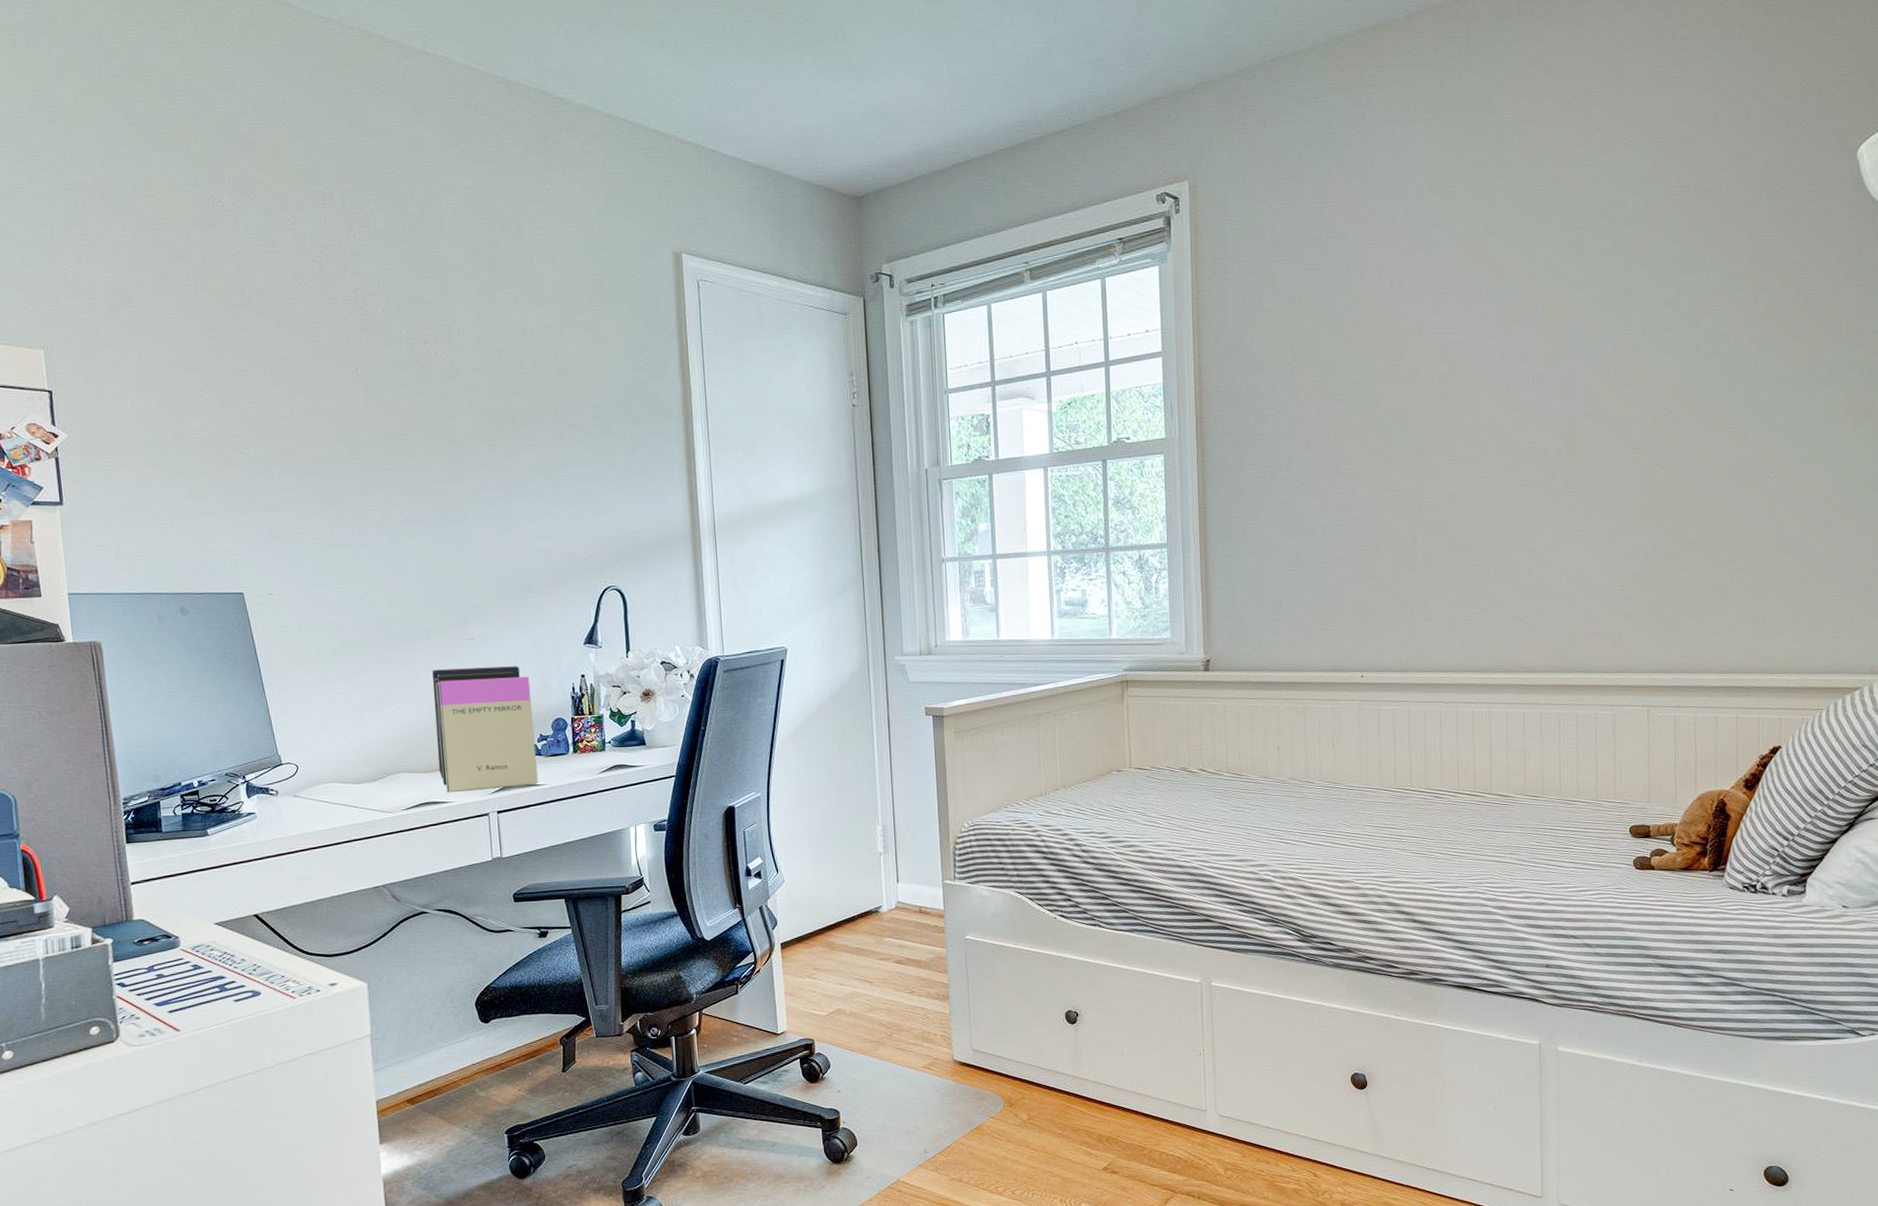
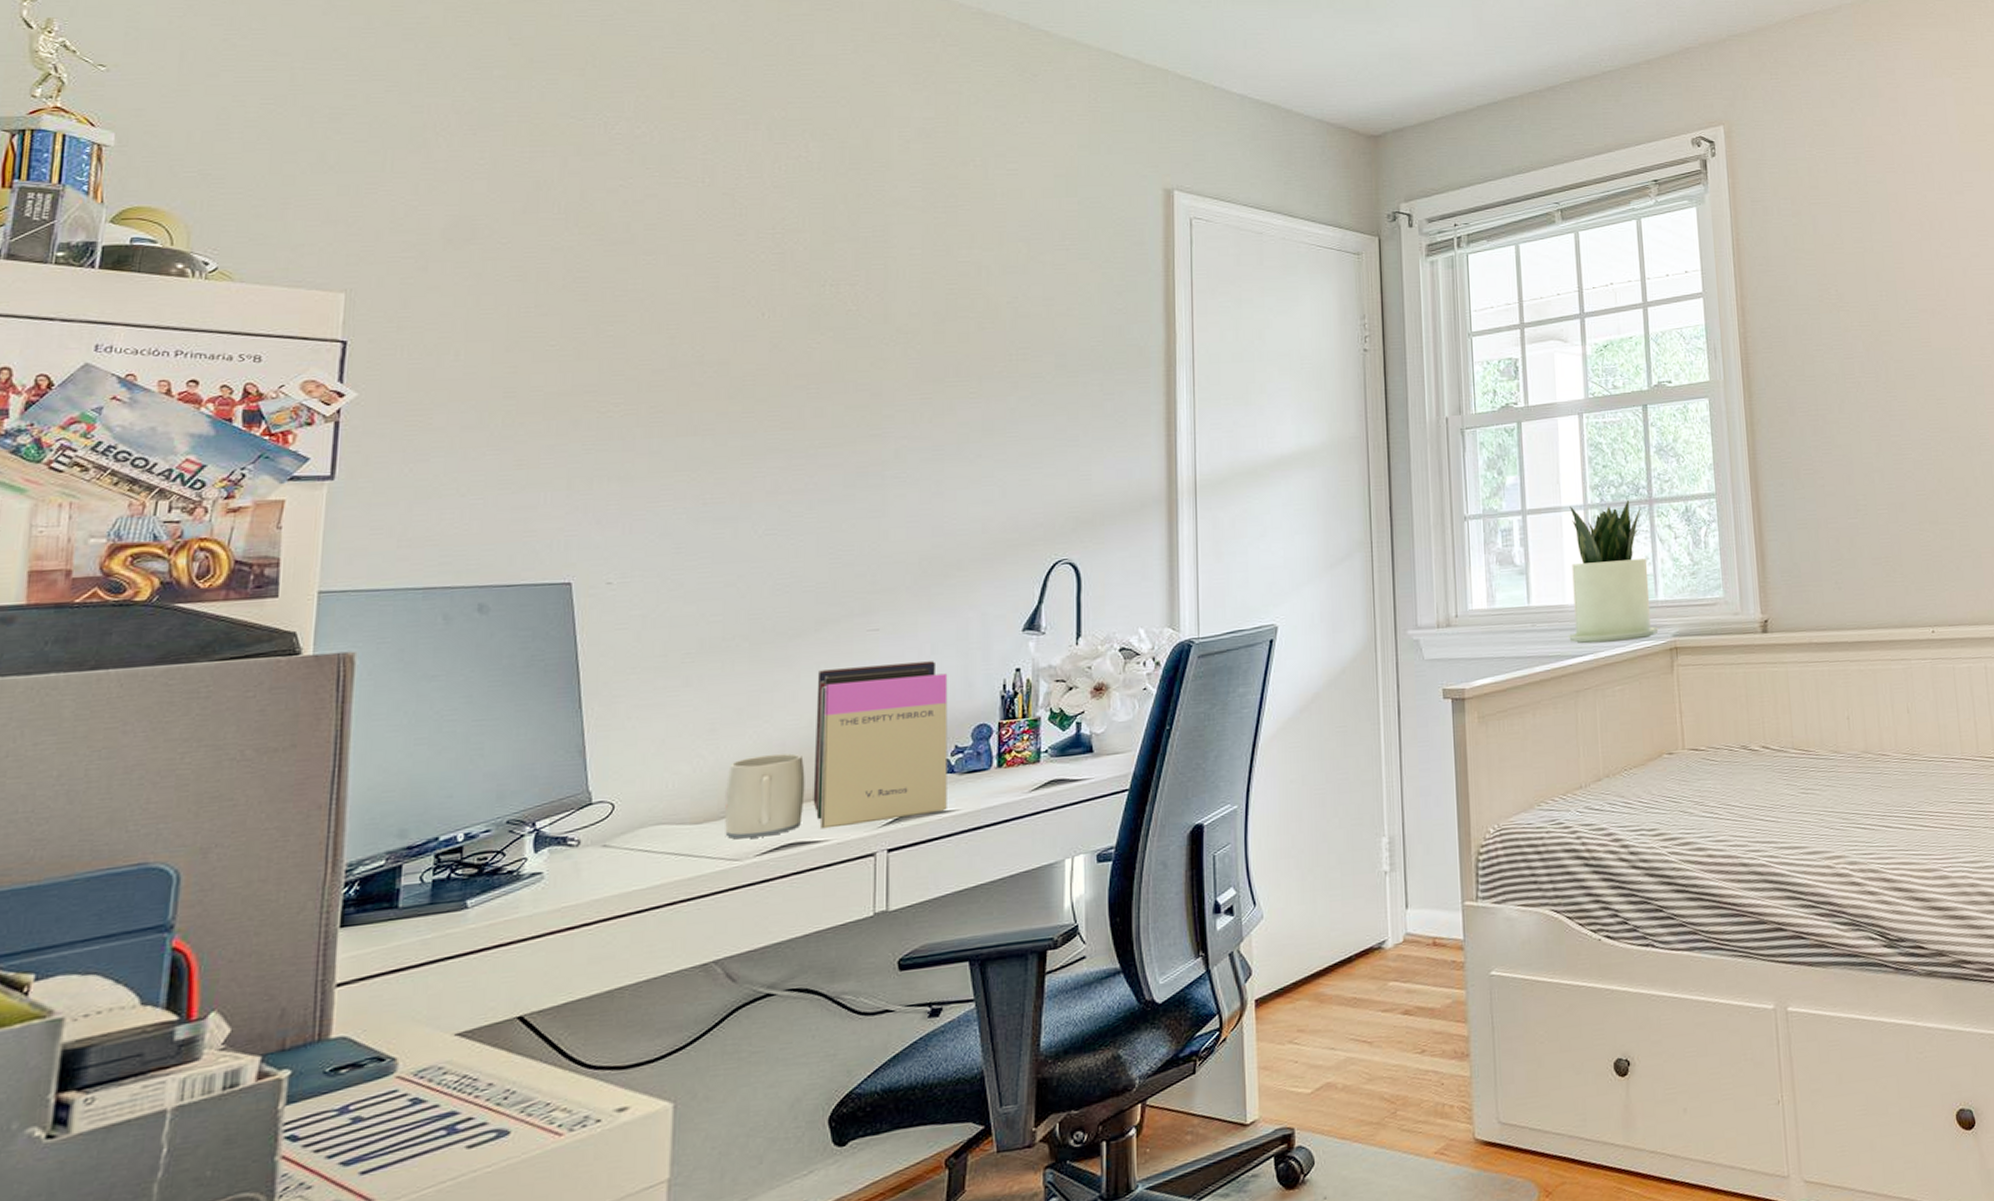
mug: none [374,734,433,797] -> present [724,753,805,839]
planter: none [1032,548,1113,674] -> present [1567,501,1660,644]

